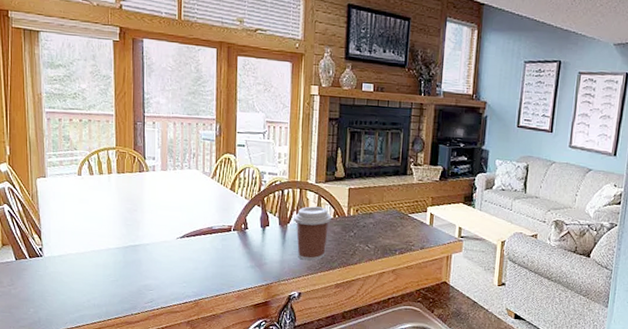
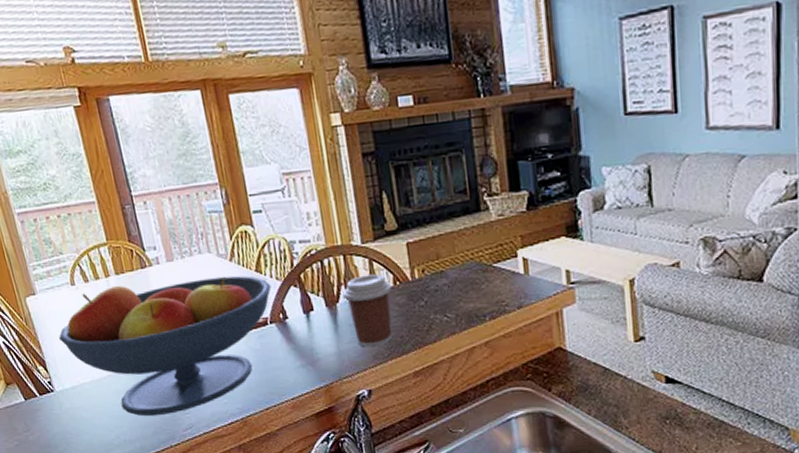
fruit bowl: none [58,181,240,289] -> present [59,276,271,417]

